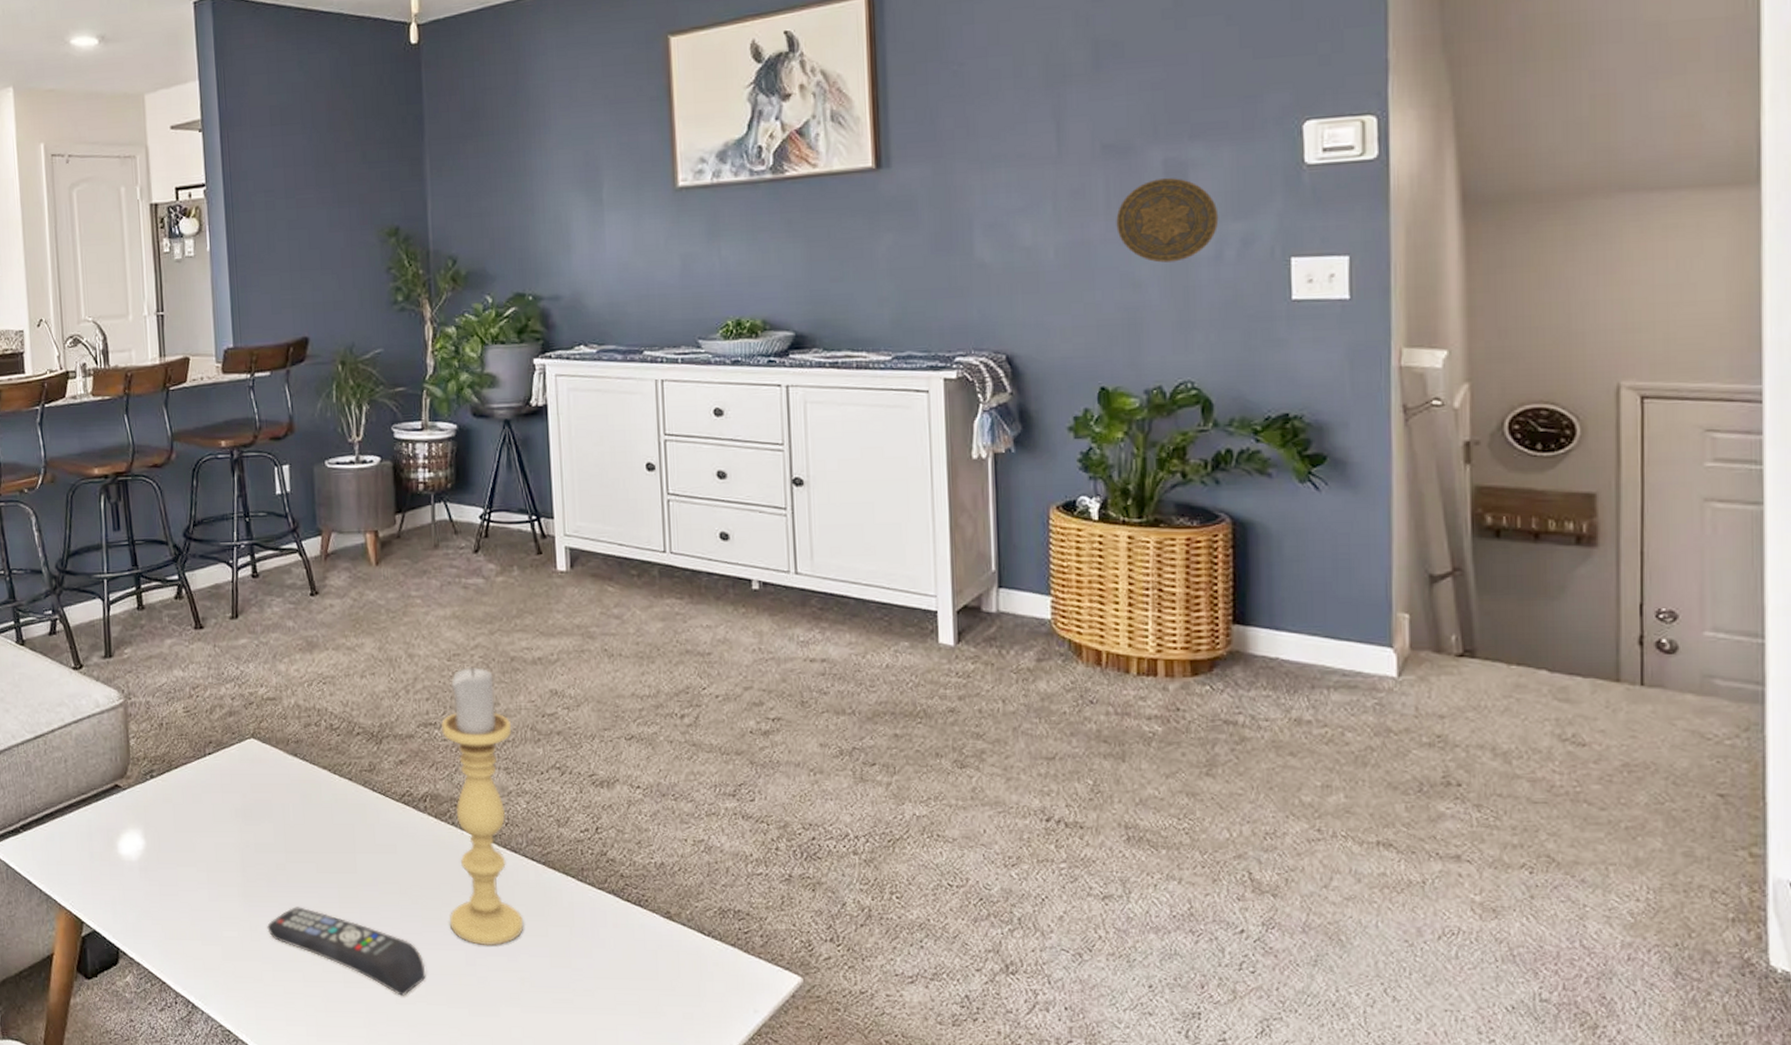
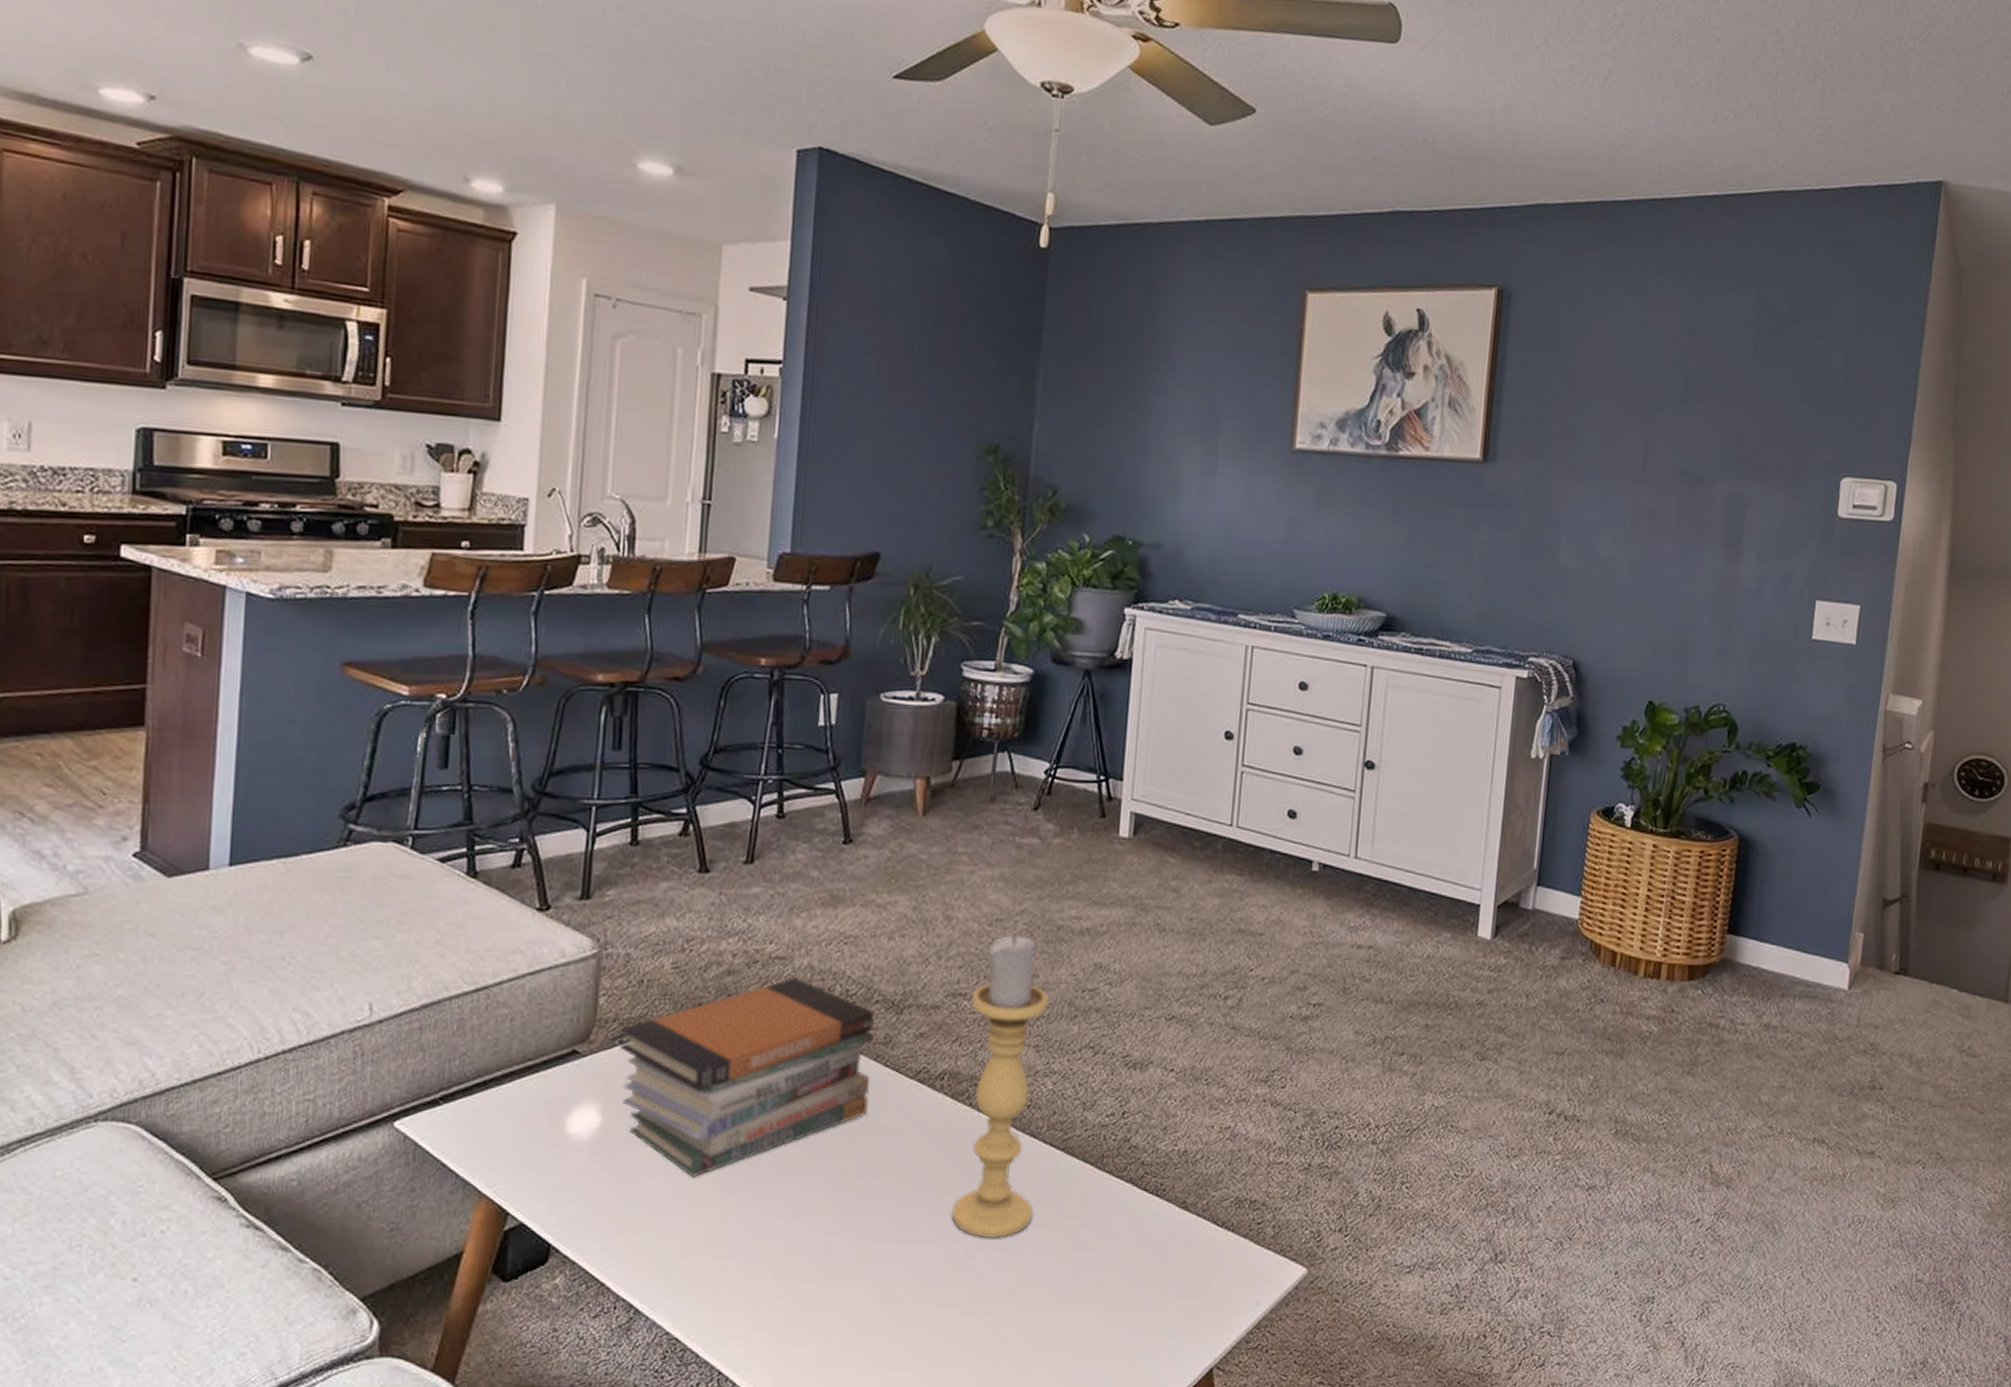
book stack: none [150,715,362,891] -> present [620,978,876,1177]
remote control: present [267,907,426,996] -> none [740,1195,919,1295]
decorative plate: present [1116,178,1219,263] -> none [1681,511,1765,591]

